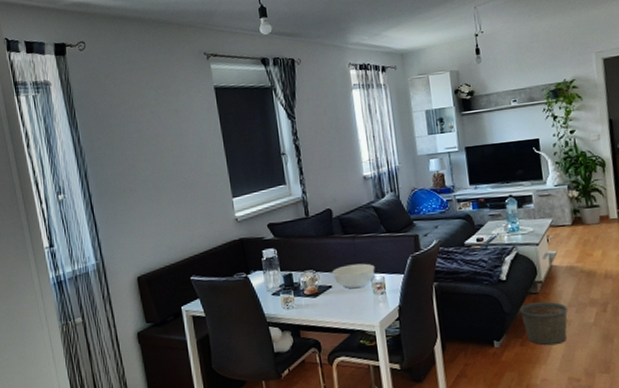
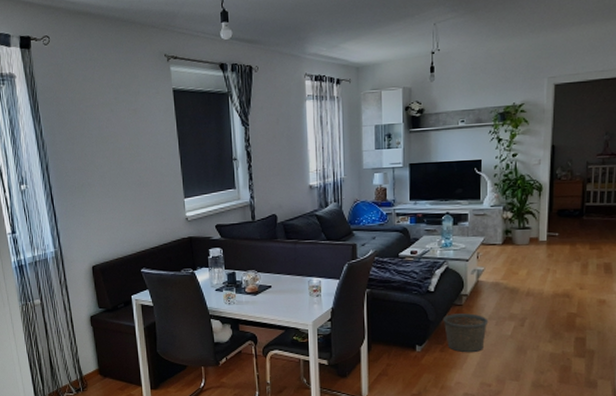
bowl: present [332,263,376,289] -> none [272,267,313,290]

